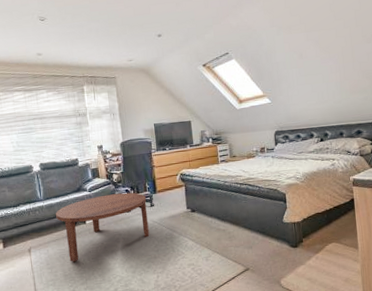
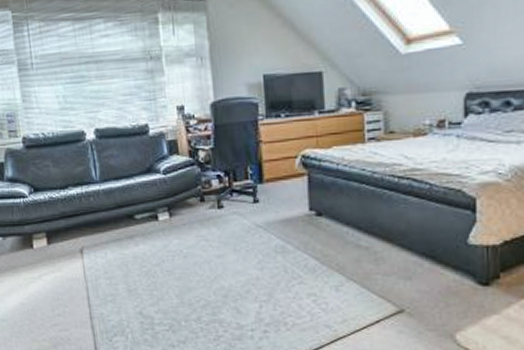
coffee table: present [56,192,150,262] -> none [117,179,251,274]

